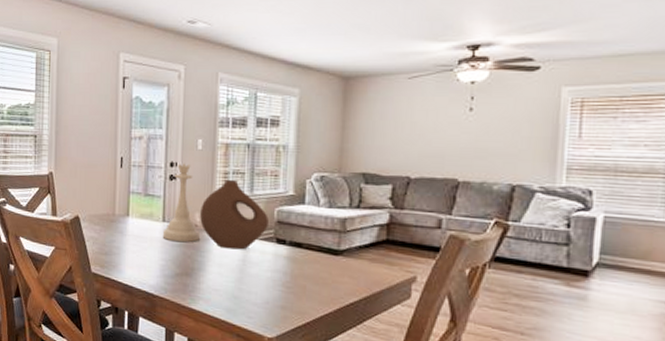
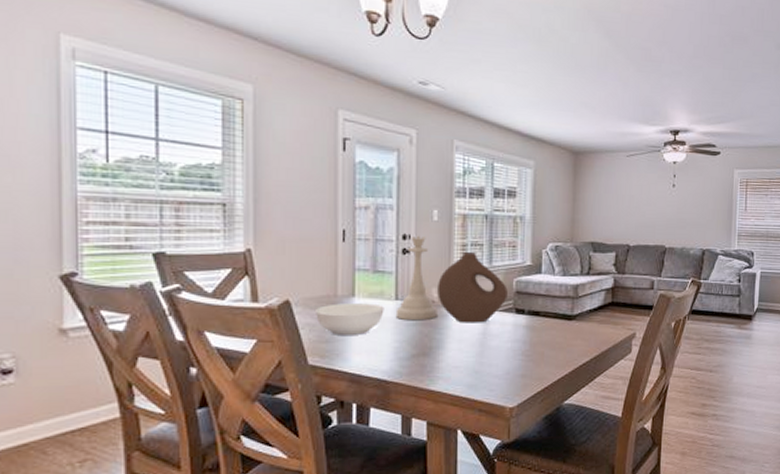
bowl: none [98,221,153,251] -> present [316,303,384,337]

